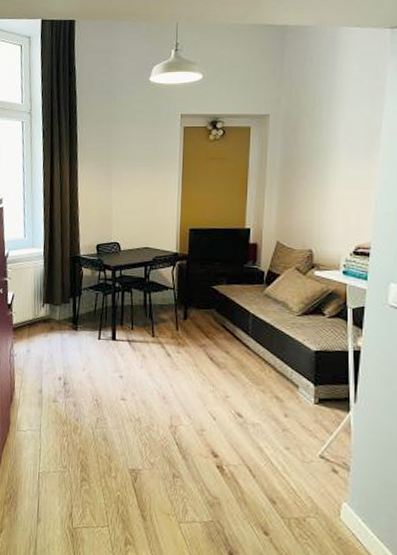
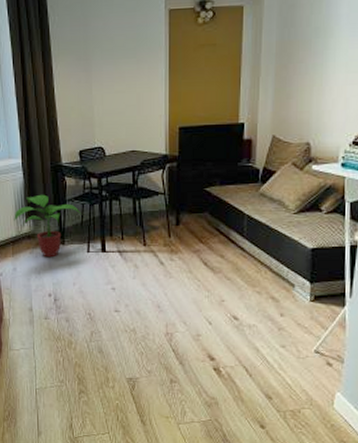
potted plant: none [32,282,95,342] -> present [14,194,81,258]

